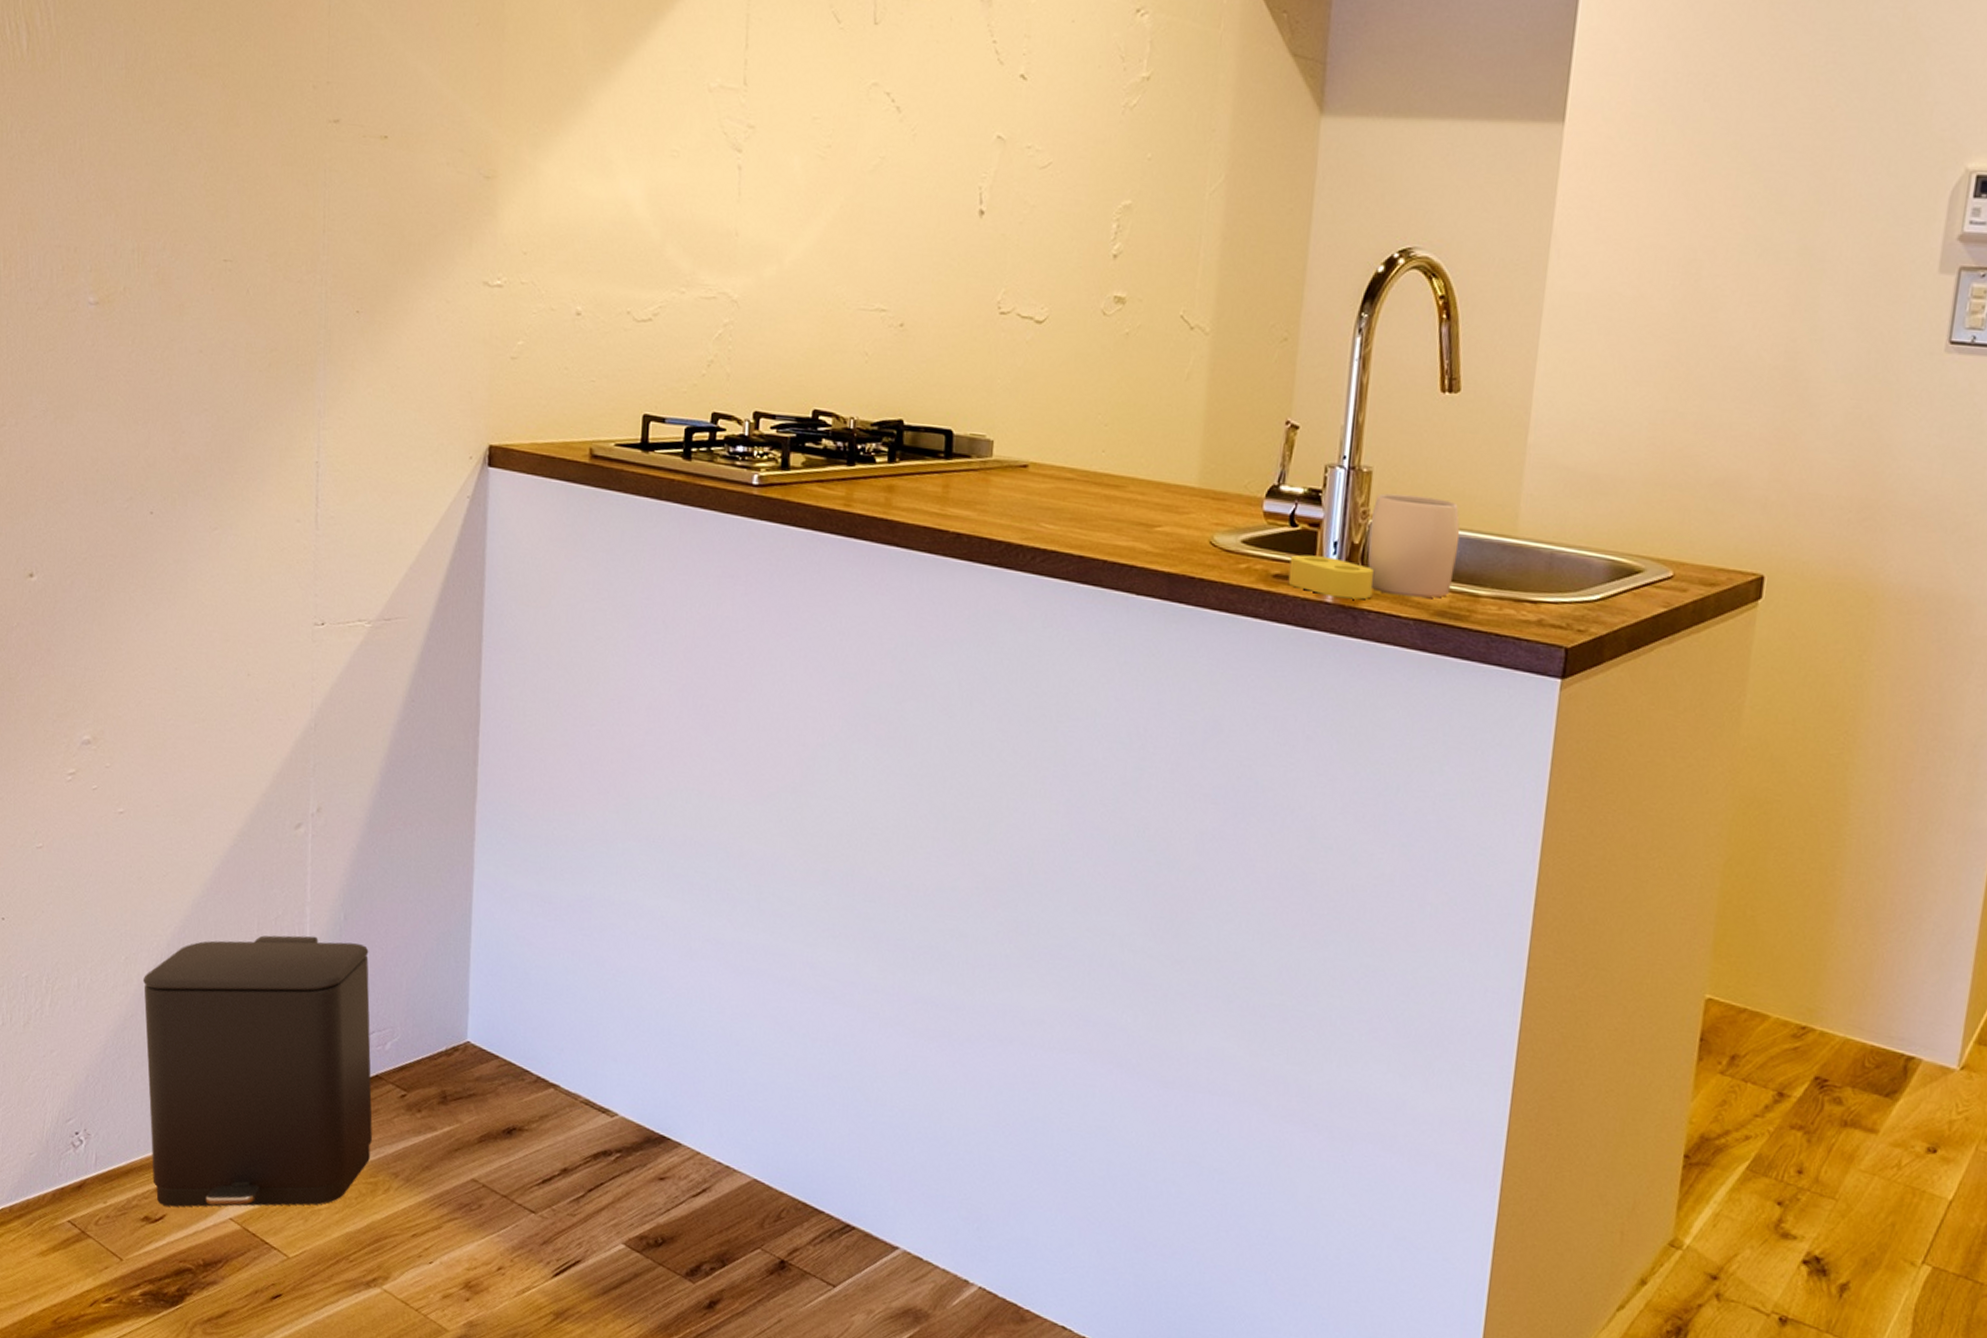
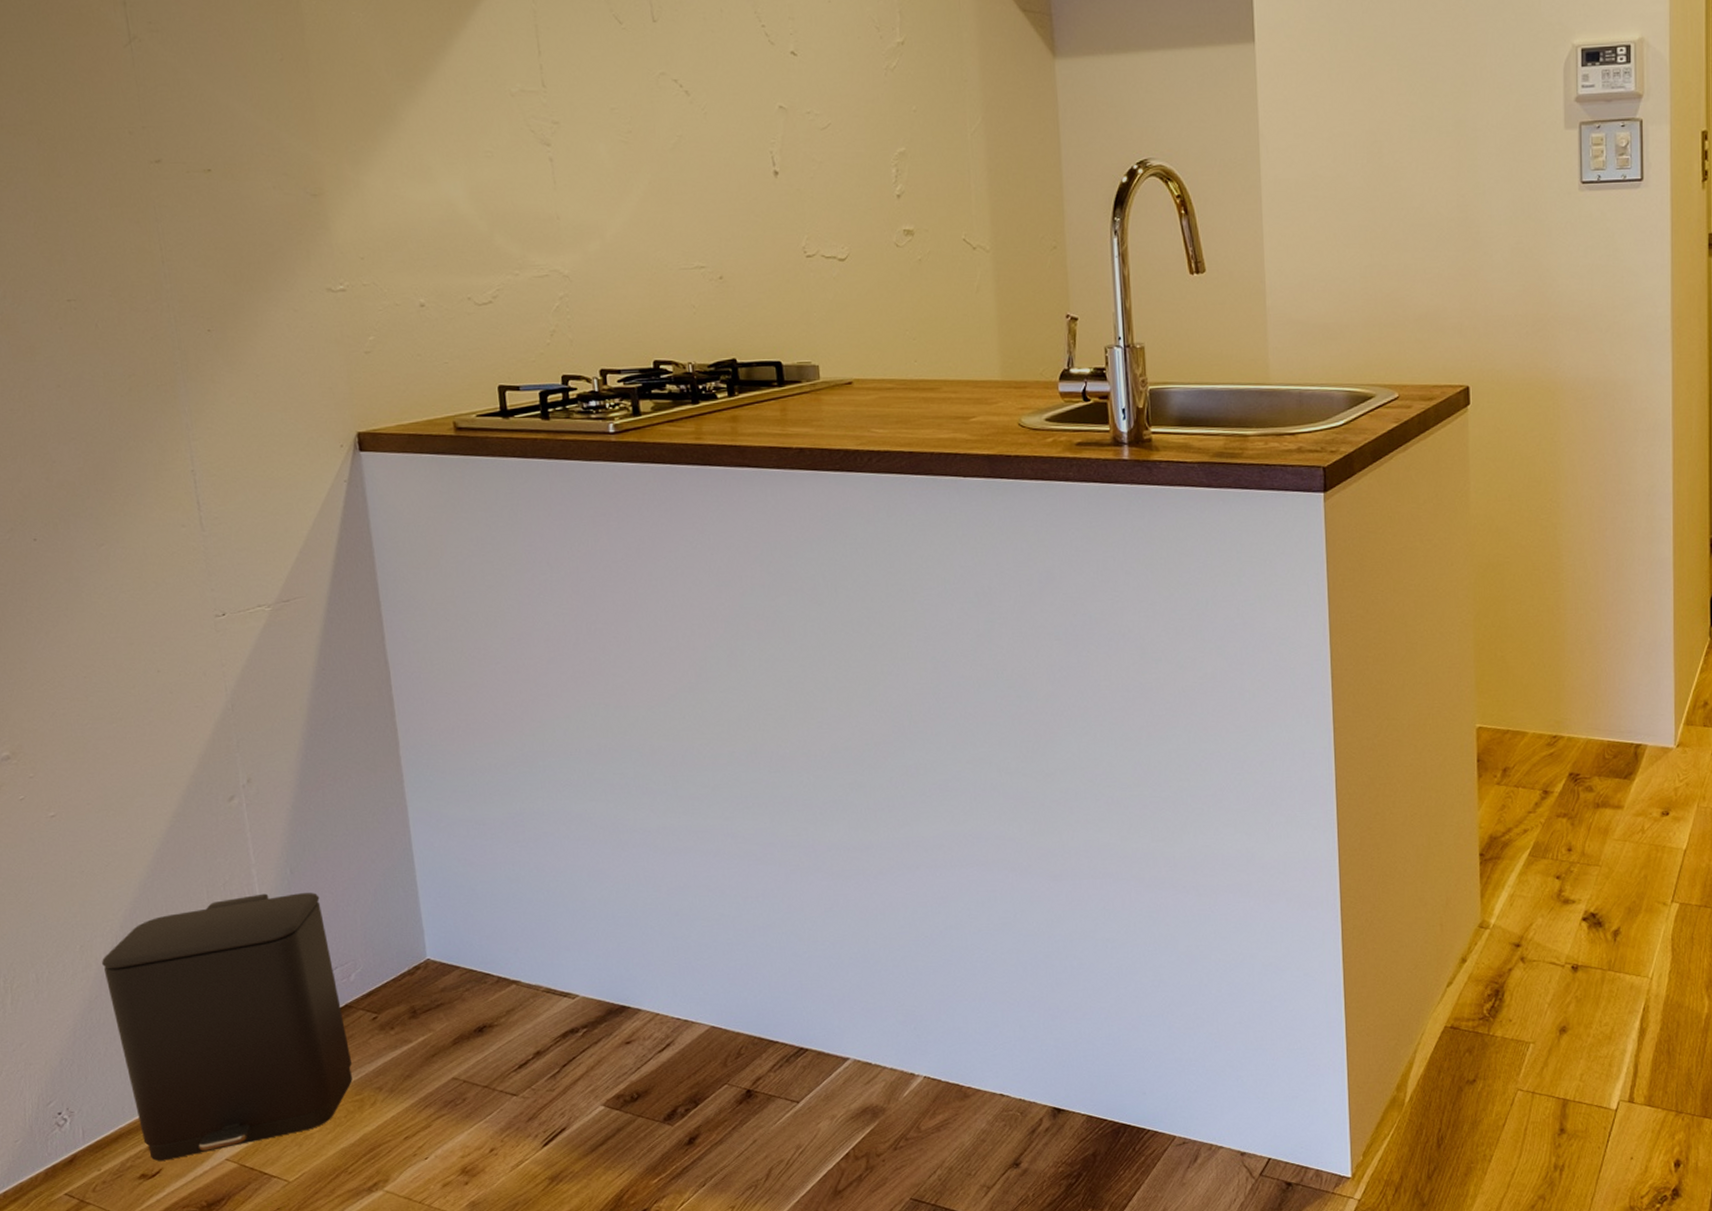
sponge: present [1288,554,1374,600] -> none [1088,422,1160,455]
mug: present [1367,493,1460,598] -> none [1149,361,1225,446]

